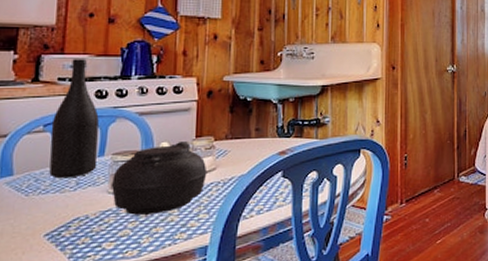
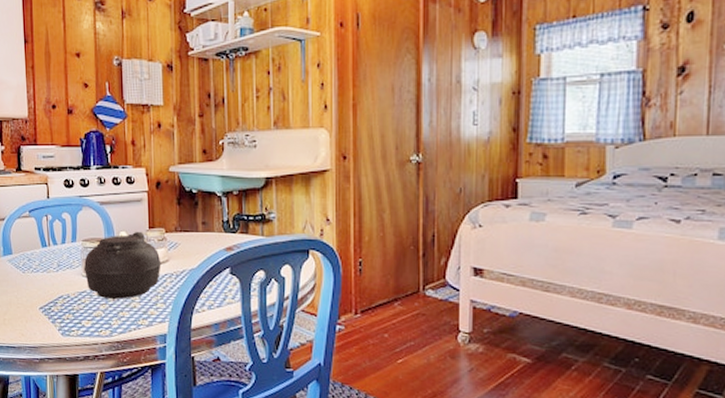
wine bottle: present [49,59,99,179] -> none [34,149,72,260]

